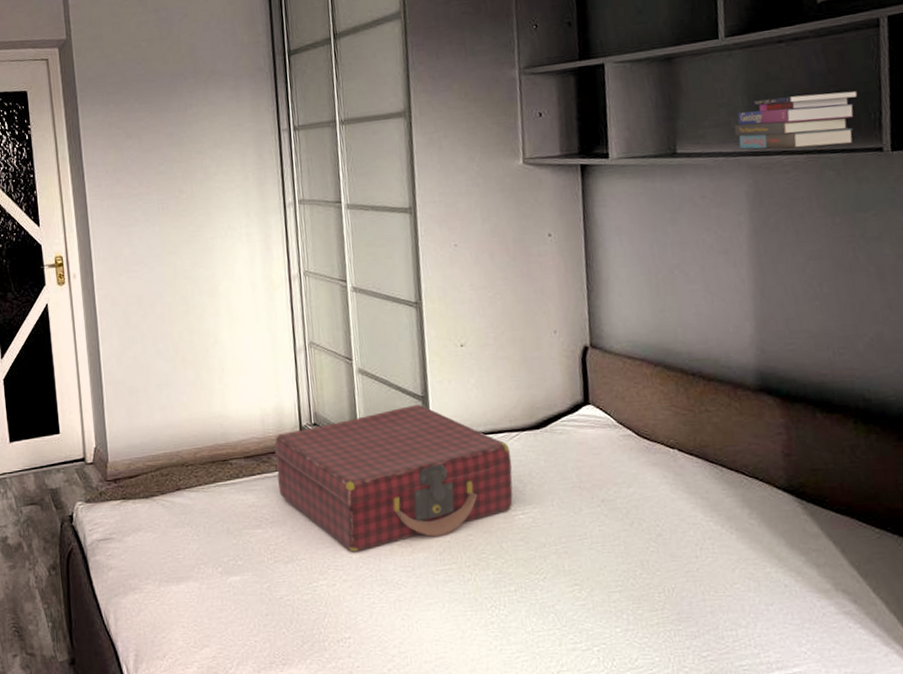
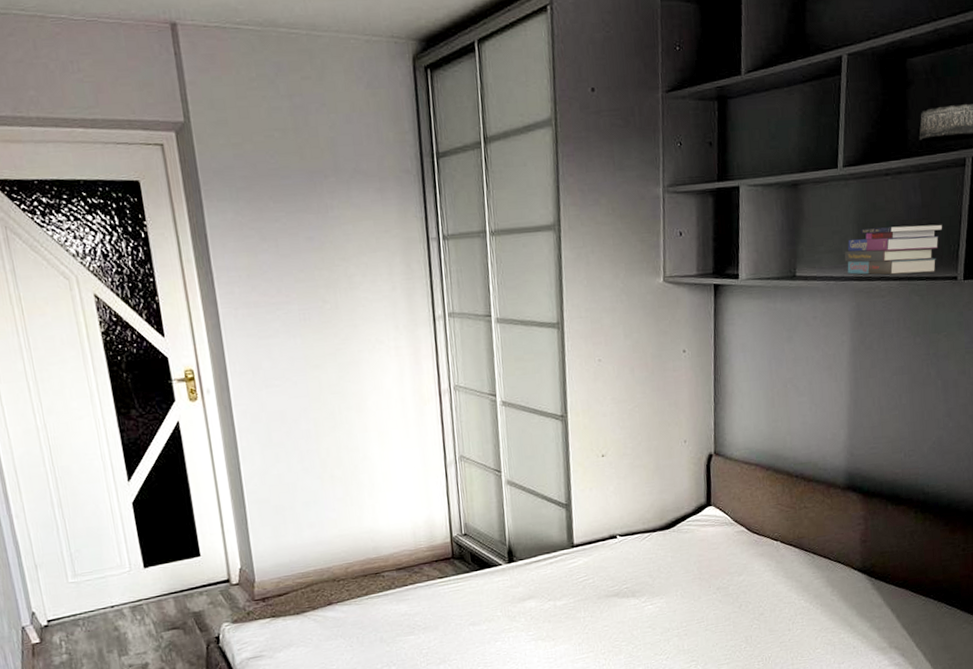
suitcase: present [274,404,513,552] -> none [426,511,644,650]

